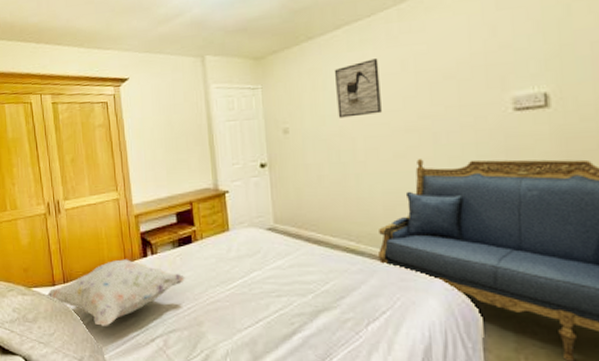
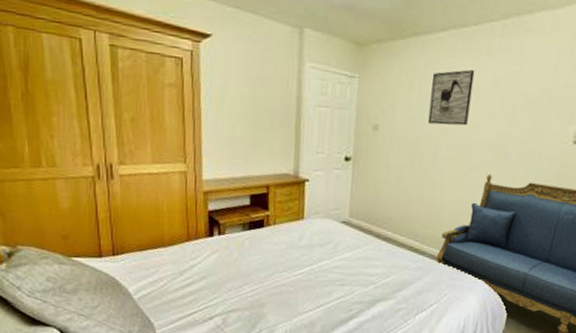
decorative pillow: present [46,259,186,326] -> none [91,236,253,302]

